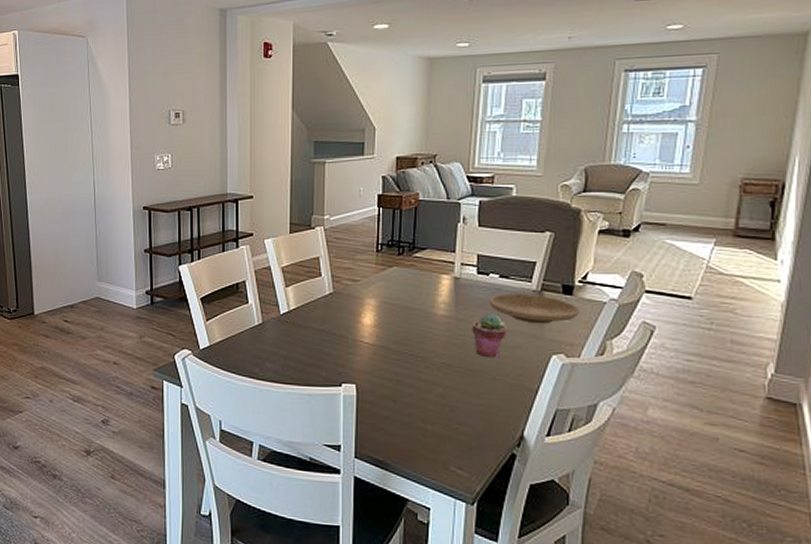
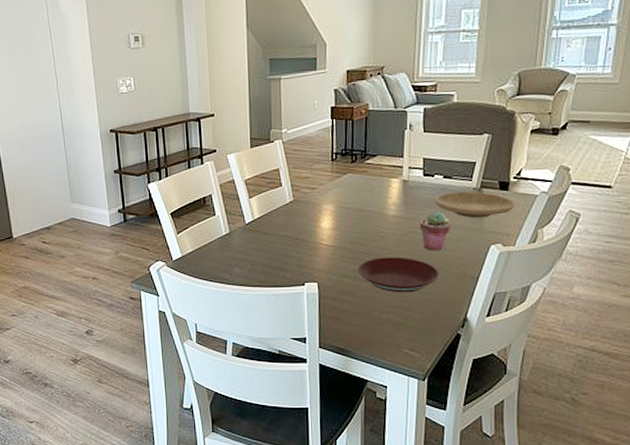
plate: none [401,360,492,403] -> present [358,256,439,293]

